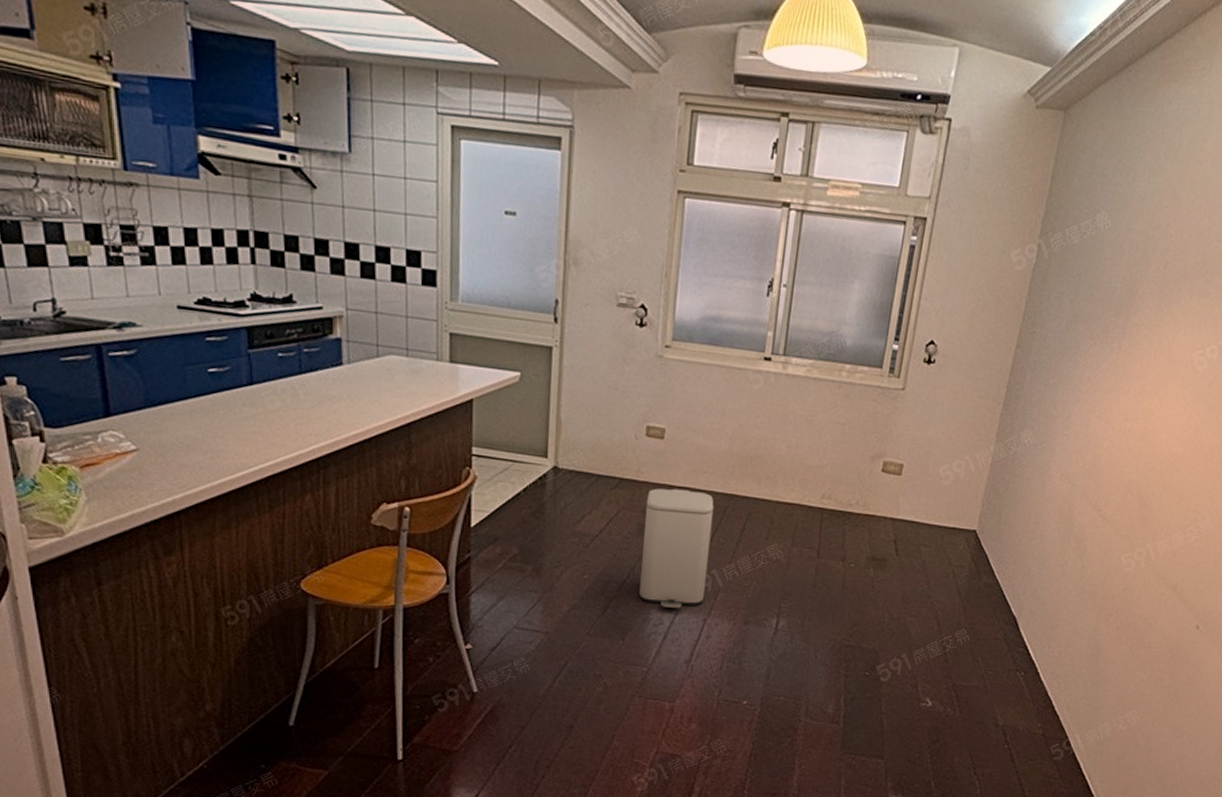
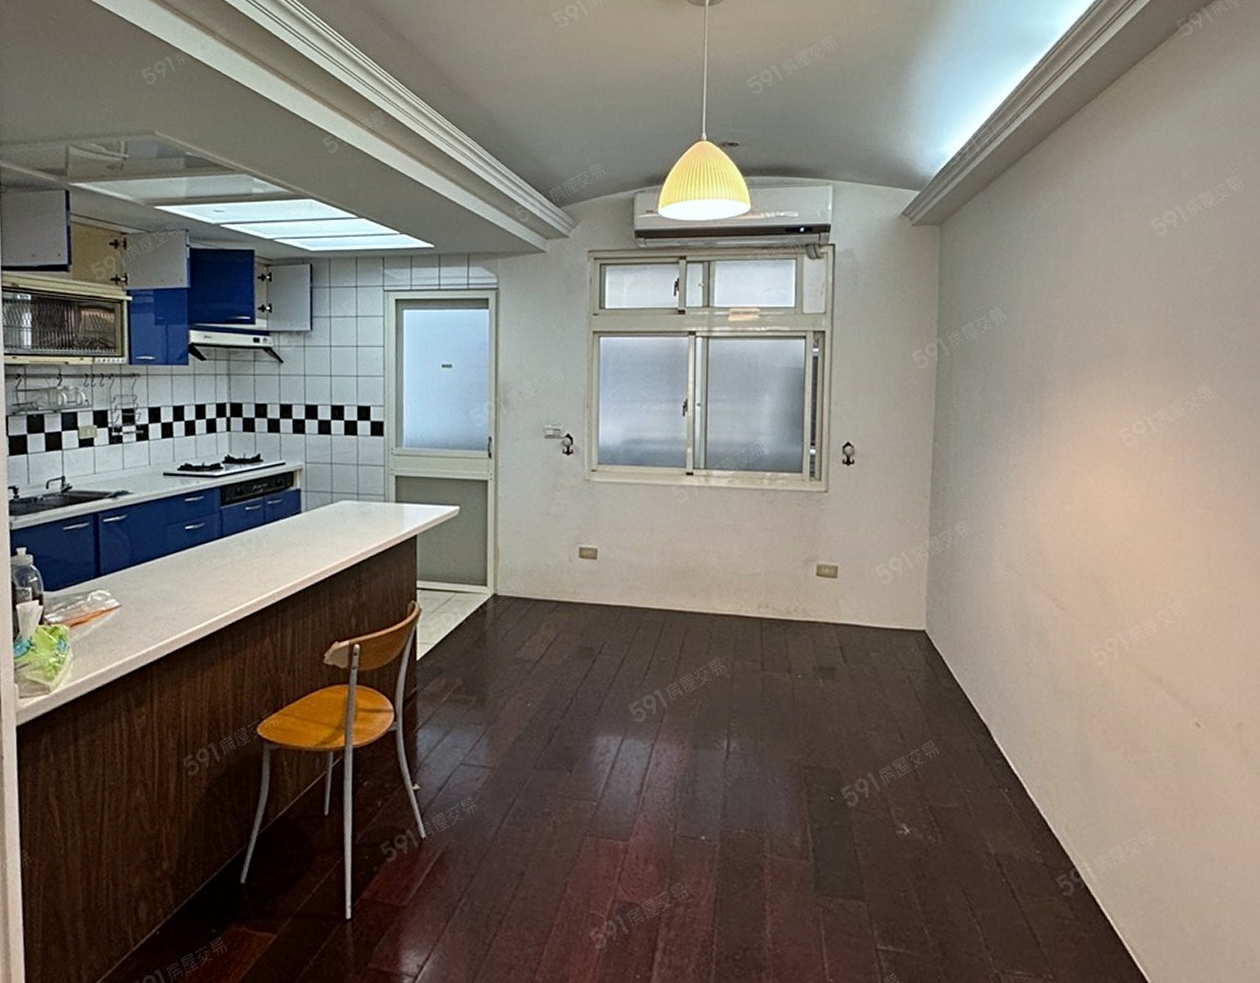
pedal bin: present [639,488,714,608] -> none [583,608,651,734]

